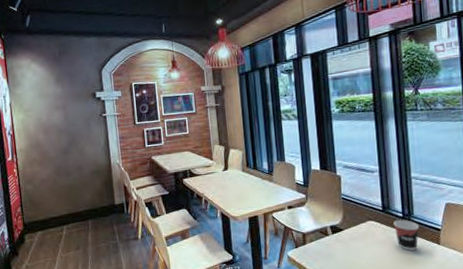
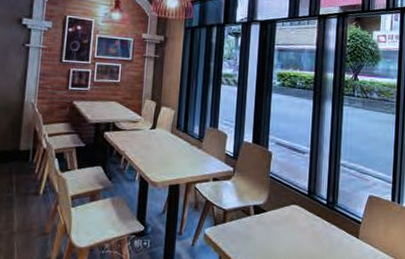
cup: present [393,219,420,251] -> none [317,207,342,241]

